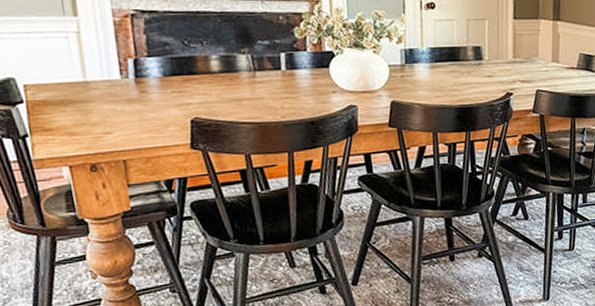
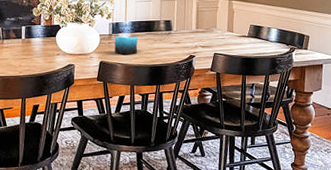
candle: none [408,67,441,92] -> present [114,36,138,54]

